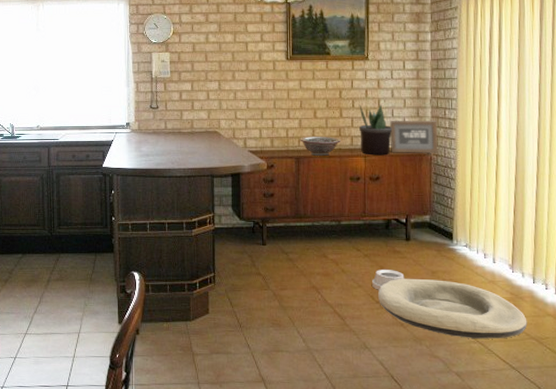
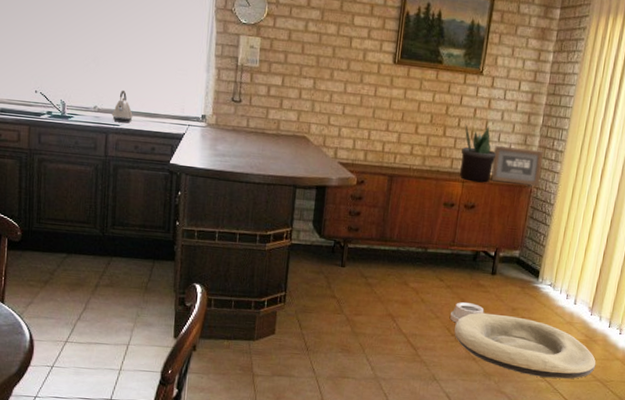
kettle: none [52,109,69,137] -> present [112,90,133,123]
decorative bowl: present [299,136,342,157] -> none [395,153,441,178]

